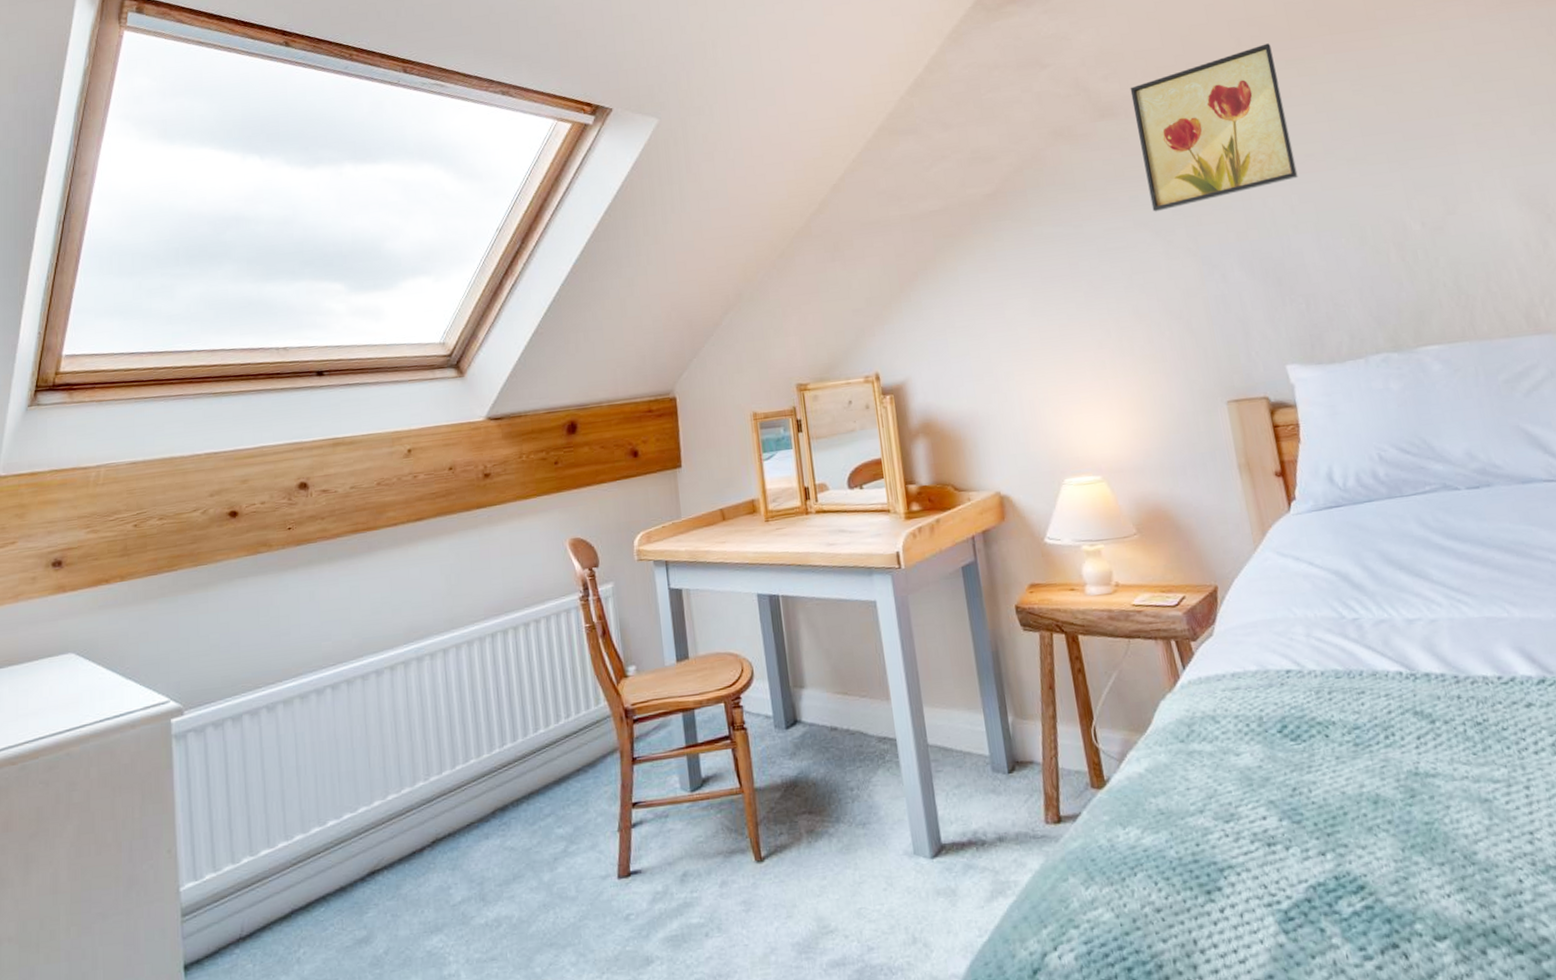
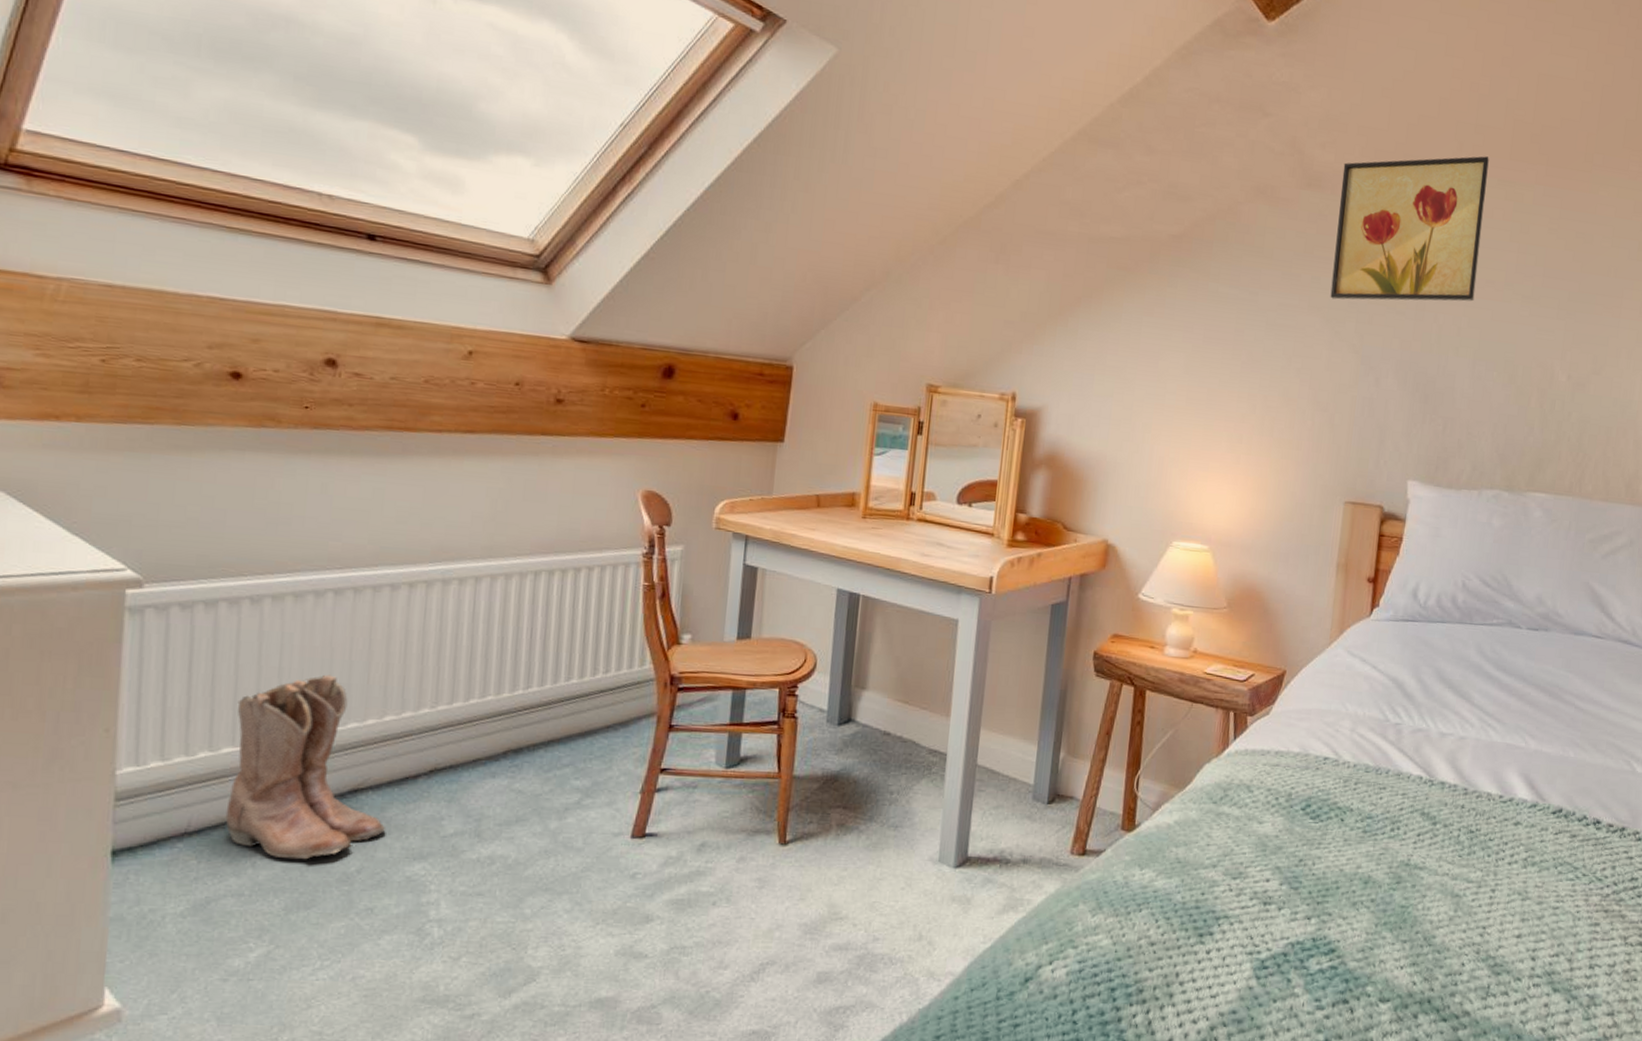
boots: none [267,765,404,950] -> present [225,674,387,860]

